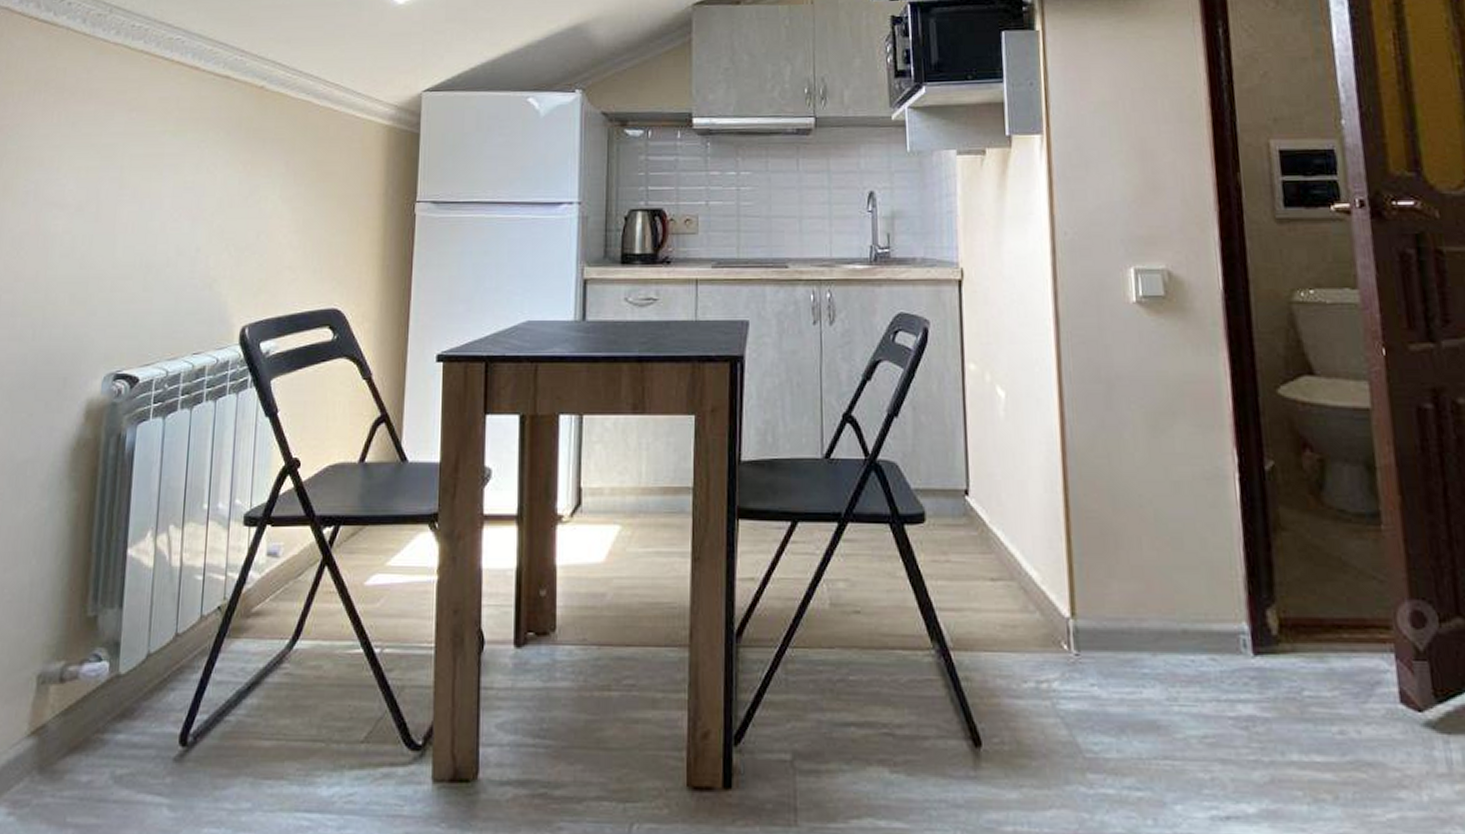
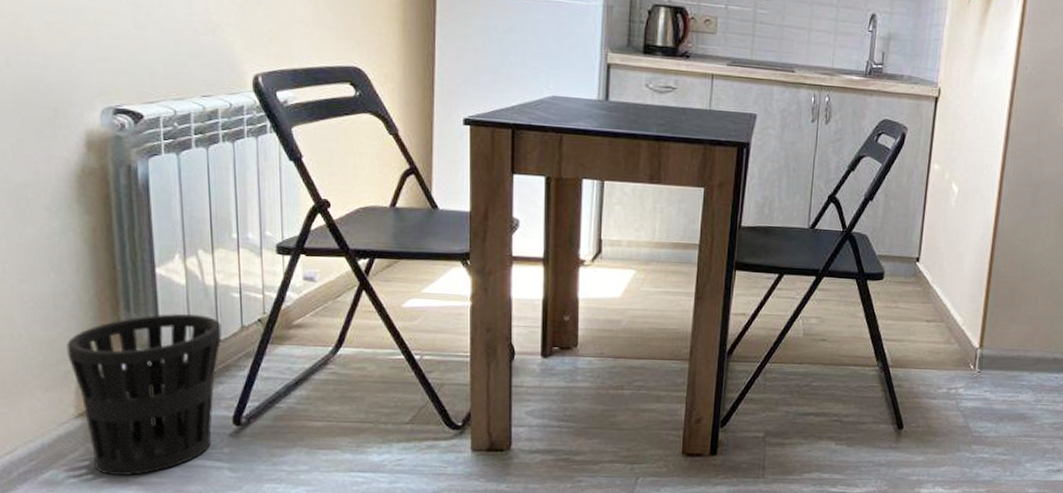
wastebasket: none [32,603,182,816] -> present [66,314,222,476]

